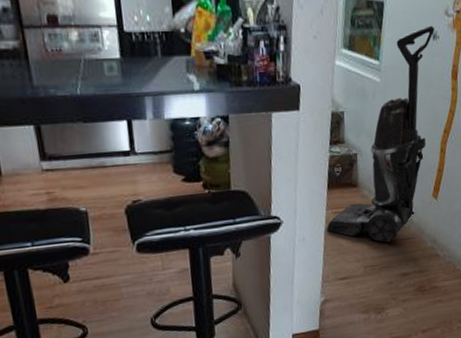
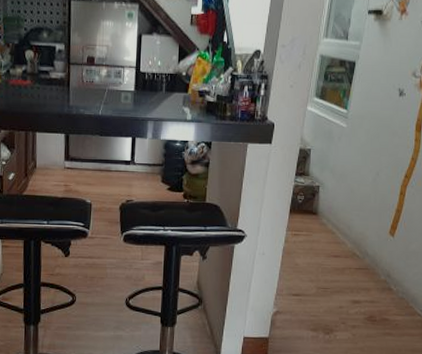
vacuum cleaner: present [327,25,434,242] -> none [285,84,401,269]

